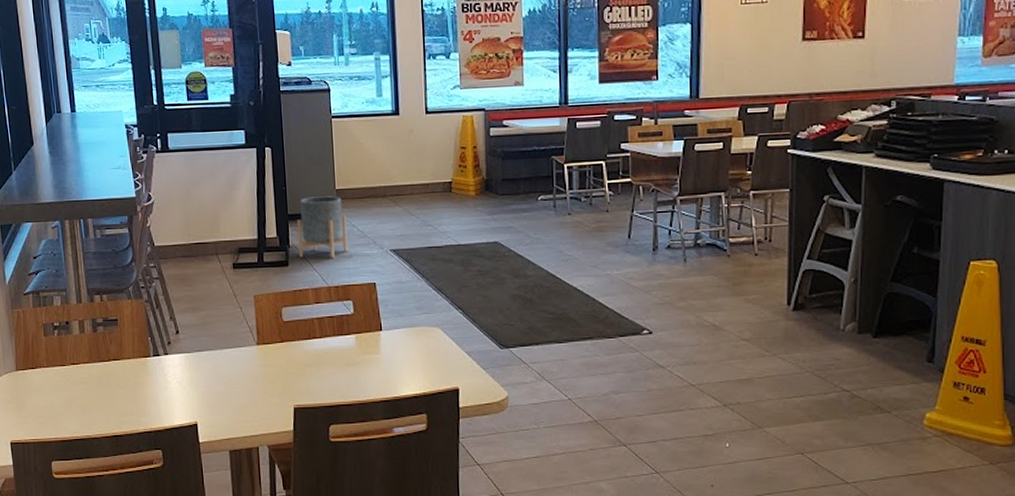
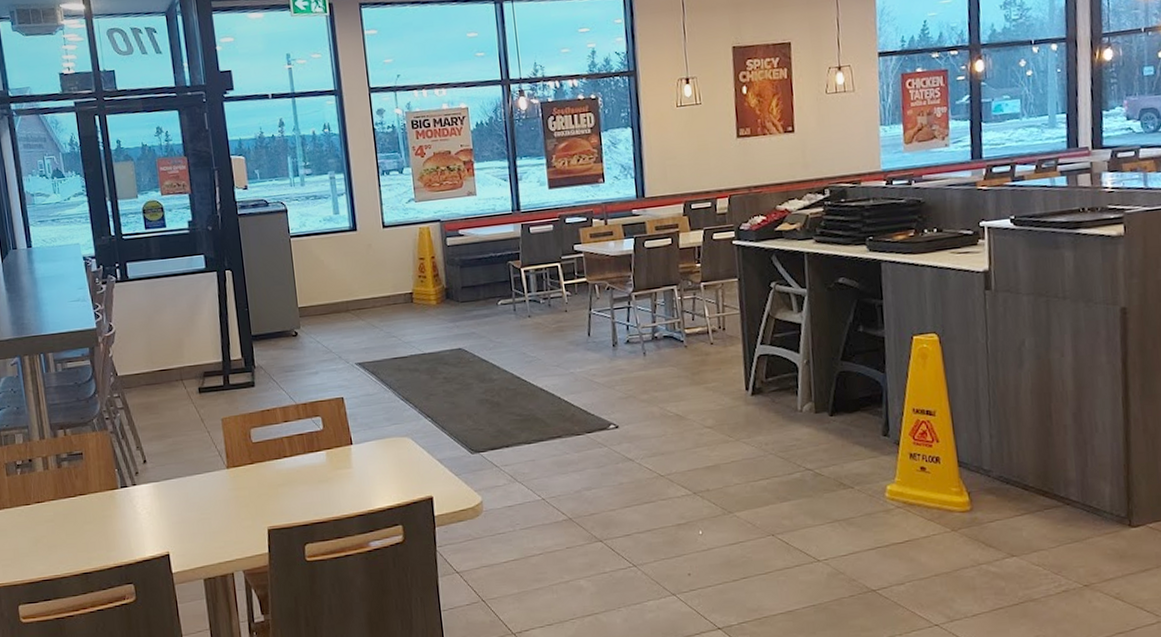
planter: present [297,196,348,259] -> none [261,314,314,377]

